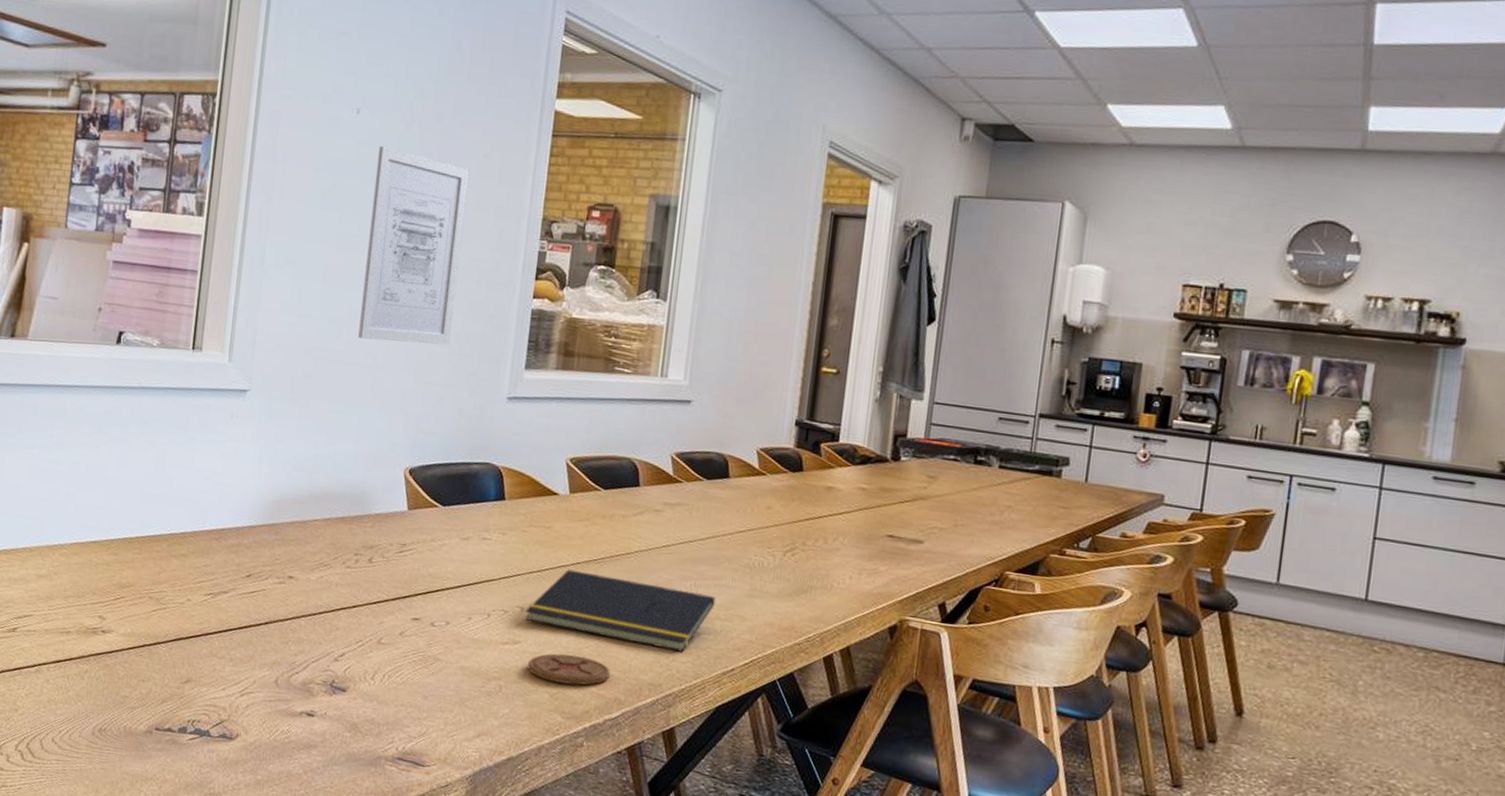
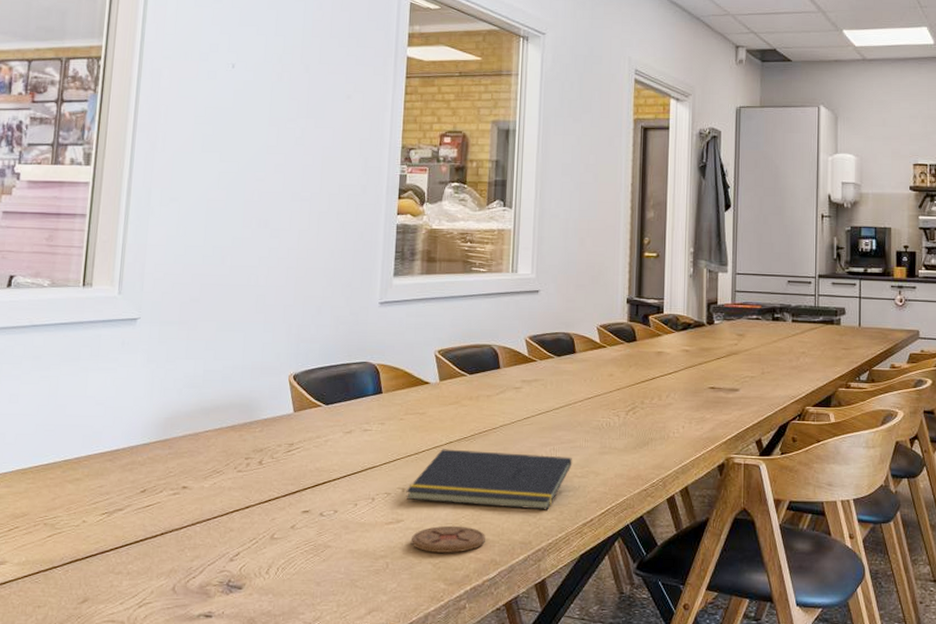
wall art: present [358,146,469,346] -> none [241,94,335,263]

